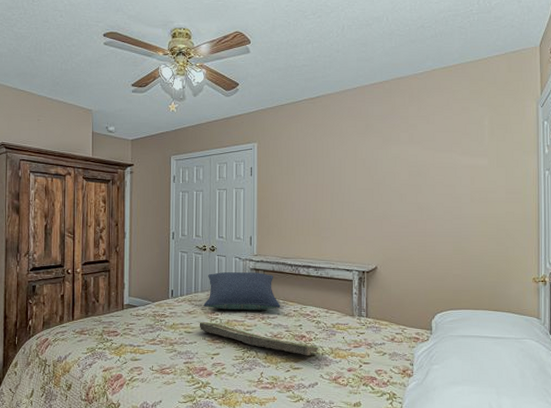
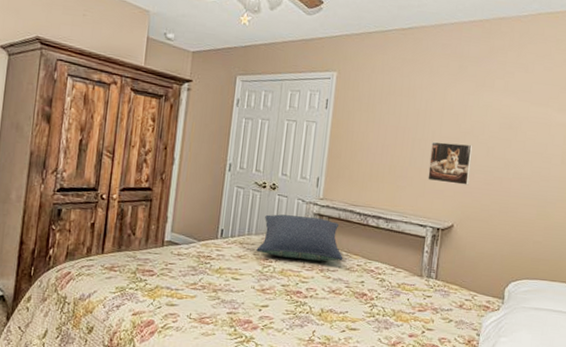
tray: present [196,321,321,356] -> none [245,267,383,317]
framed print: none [349,193,387,230] -> present [427,141,473,185]

